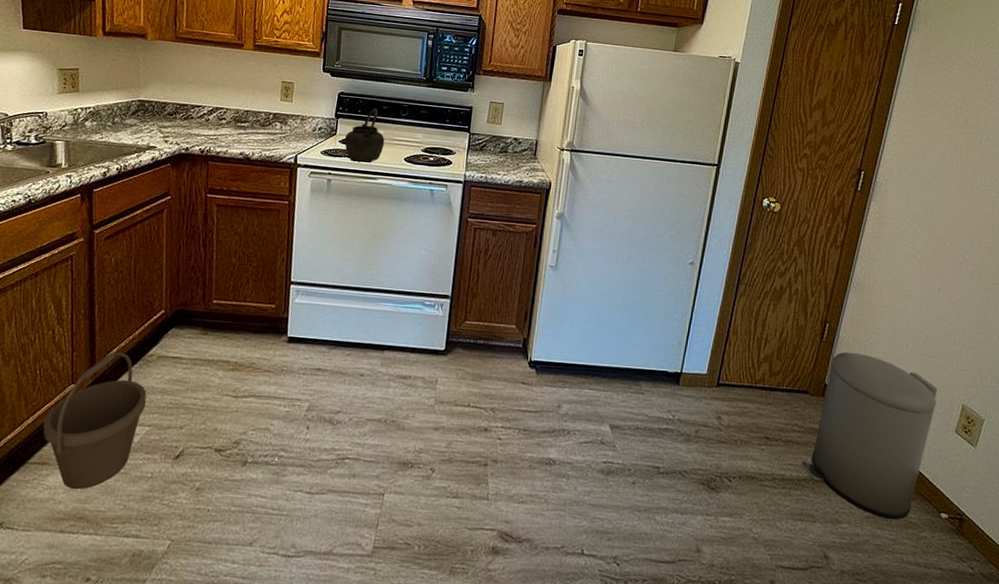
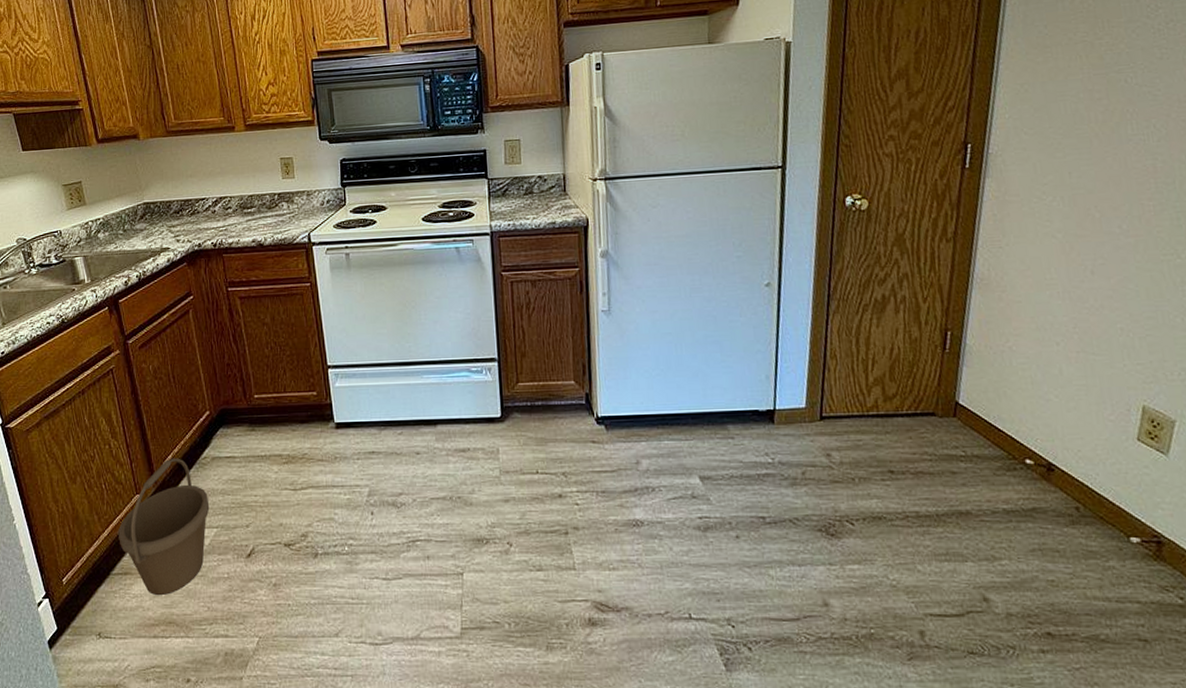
kettle: present [344,108,385,163] -> none [355,169,398,230]
pedal bin: present [801,351,937,520] -> none [938,360,1107,549]

